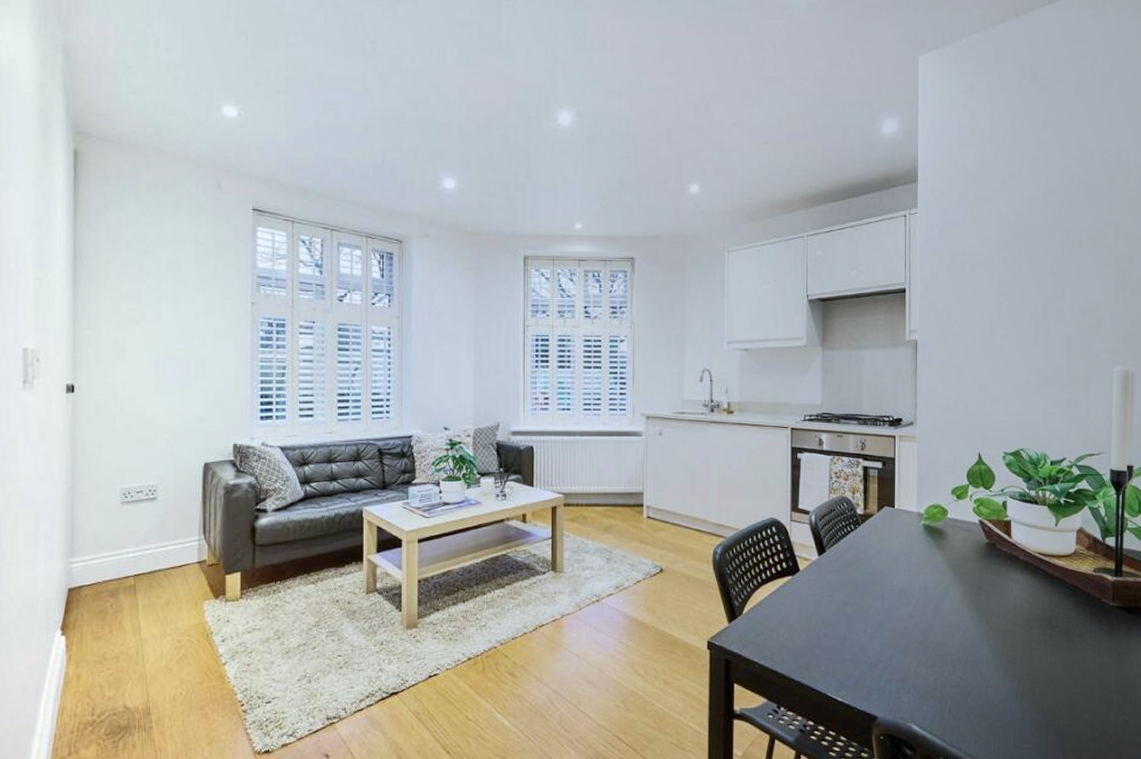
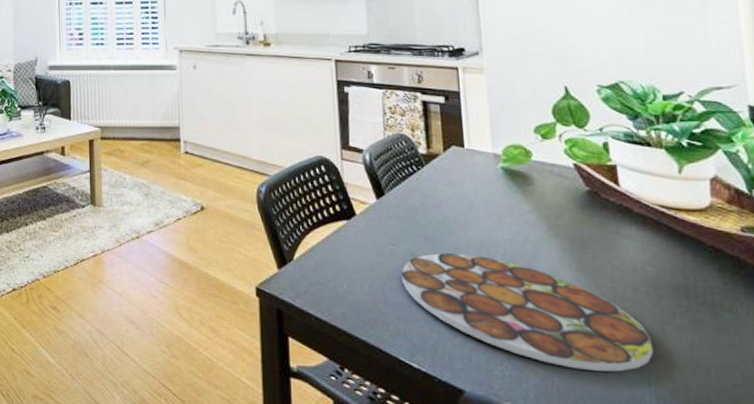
plate: none [835,601,1022,692] -> present [402,253,654,372]

